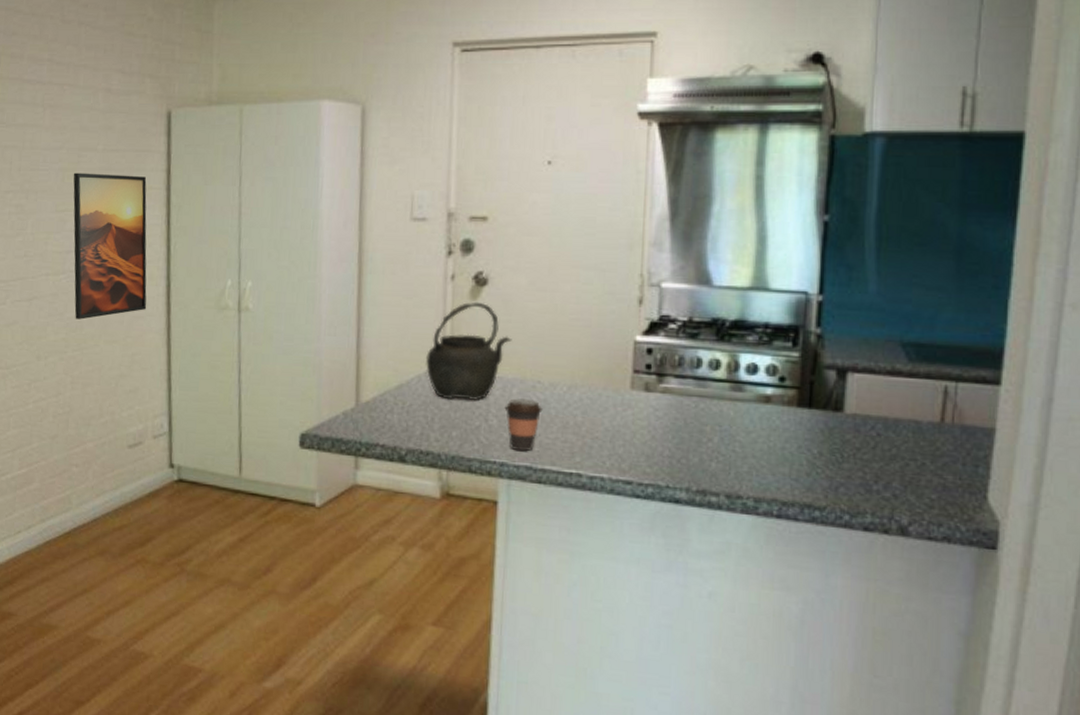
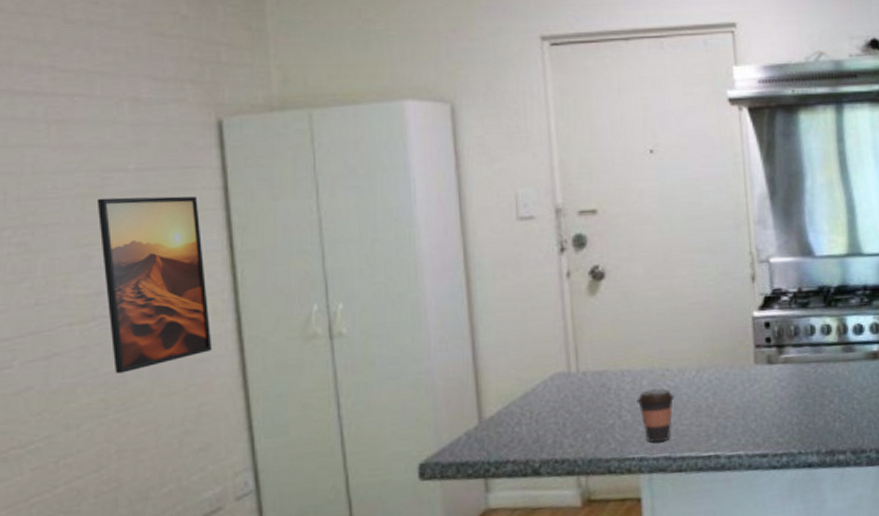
kettle: present [426,301,512,401] -> none [550,296,636,401]

